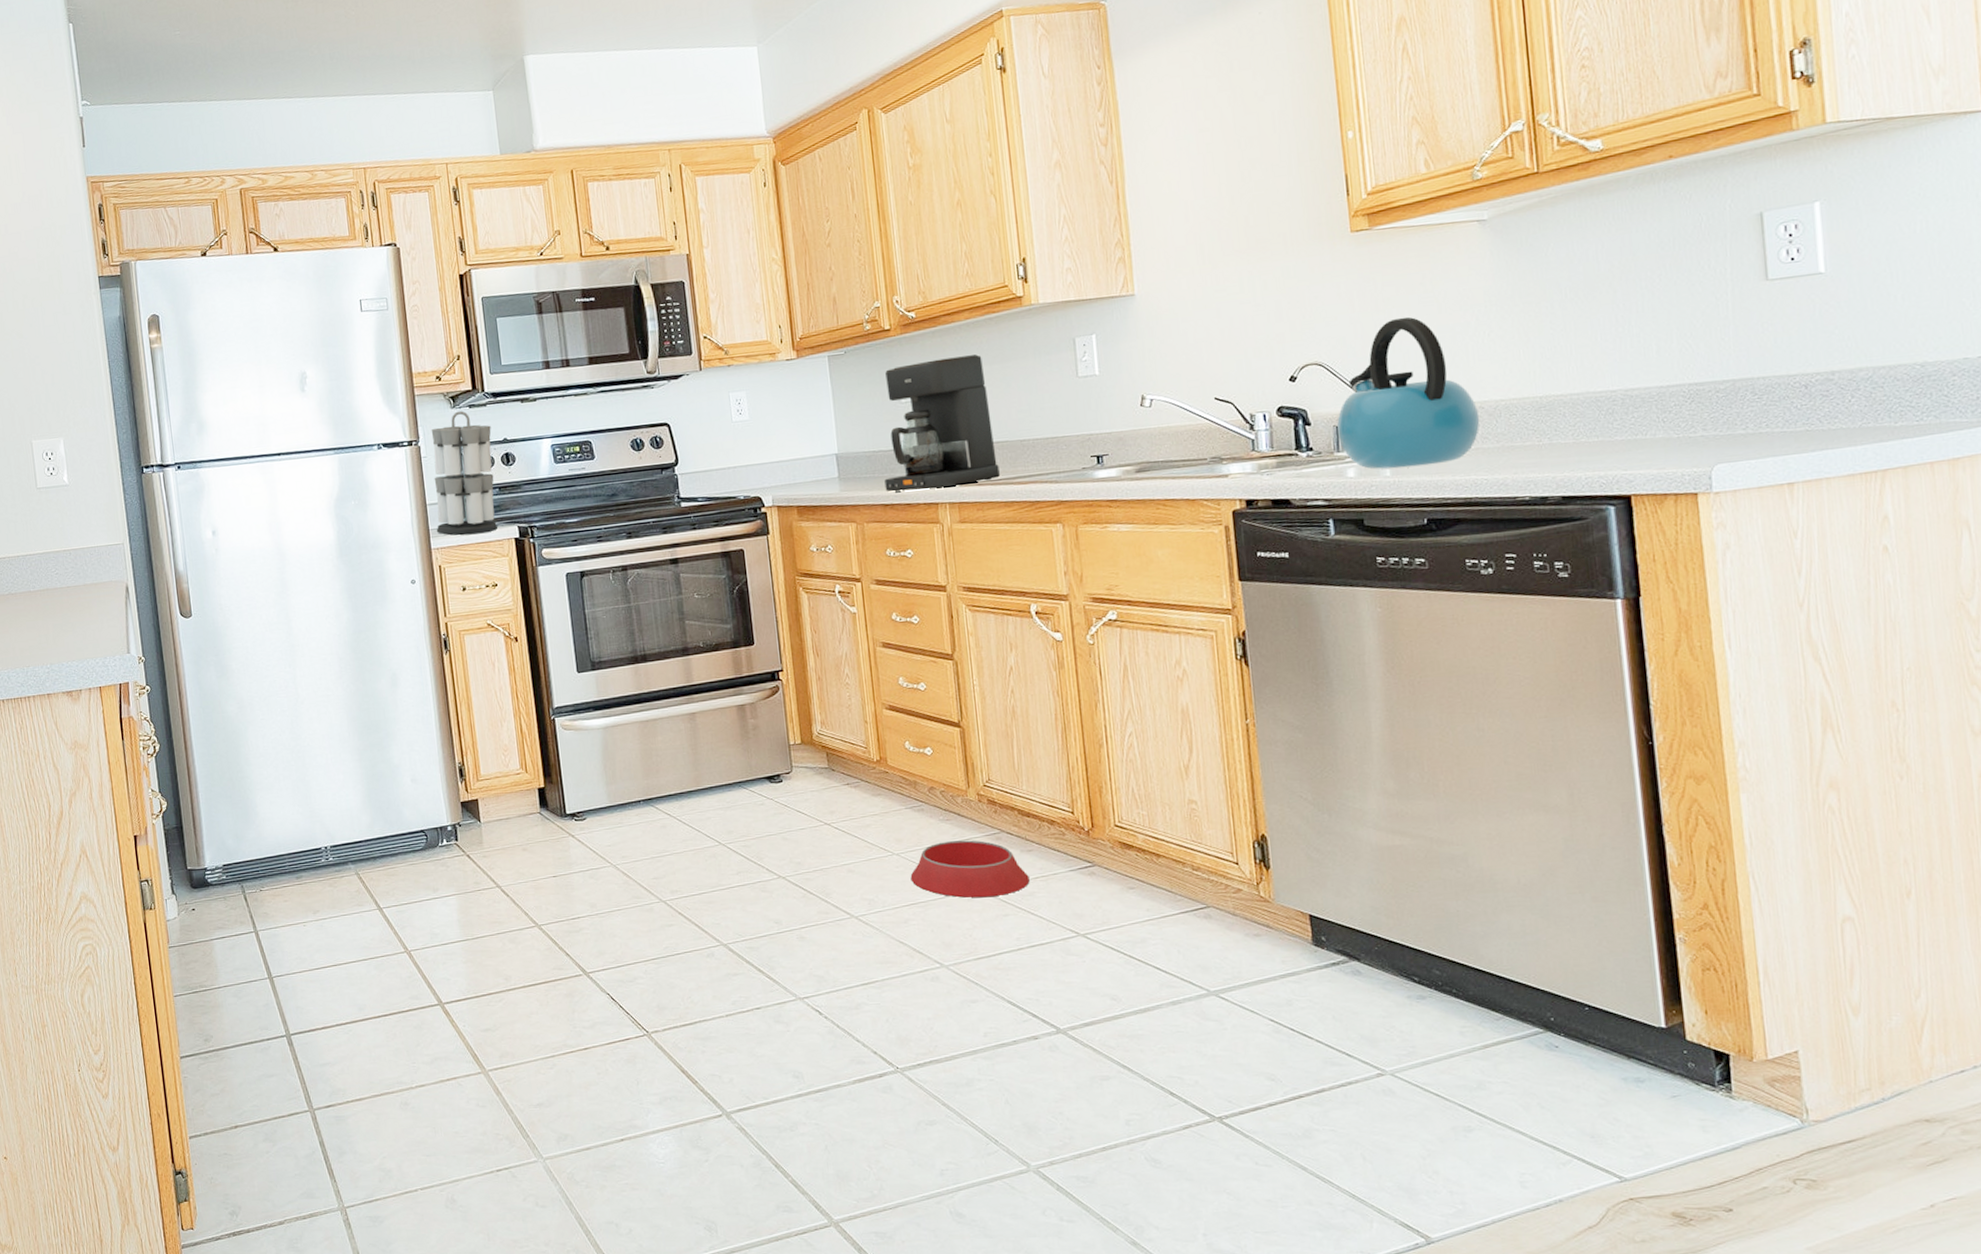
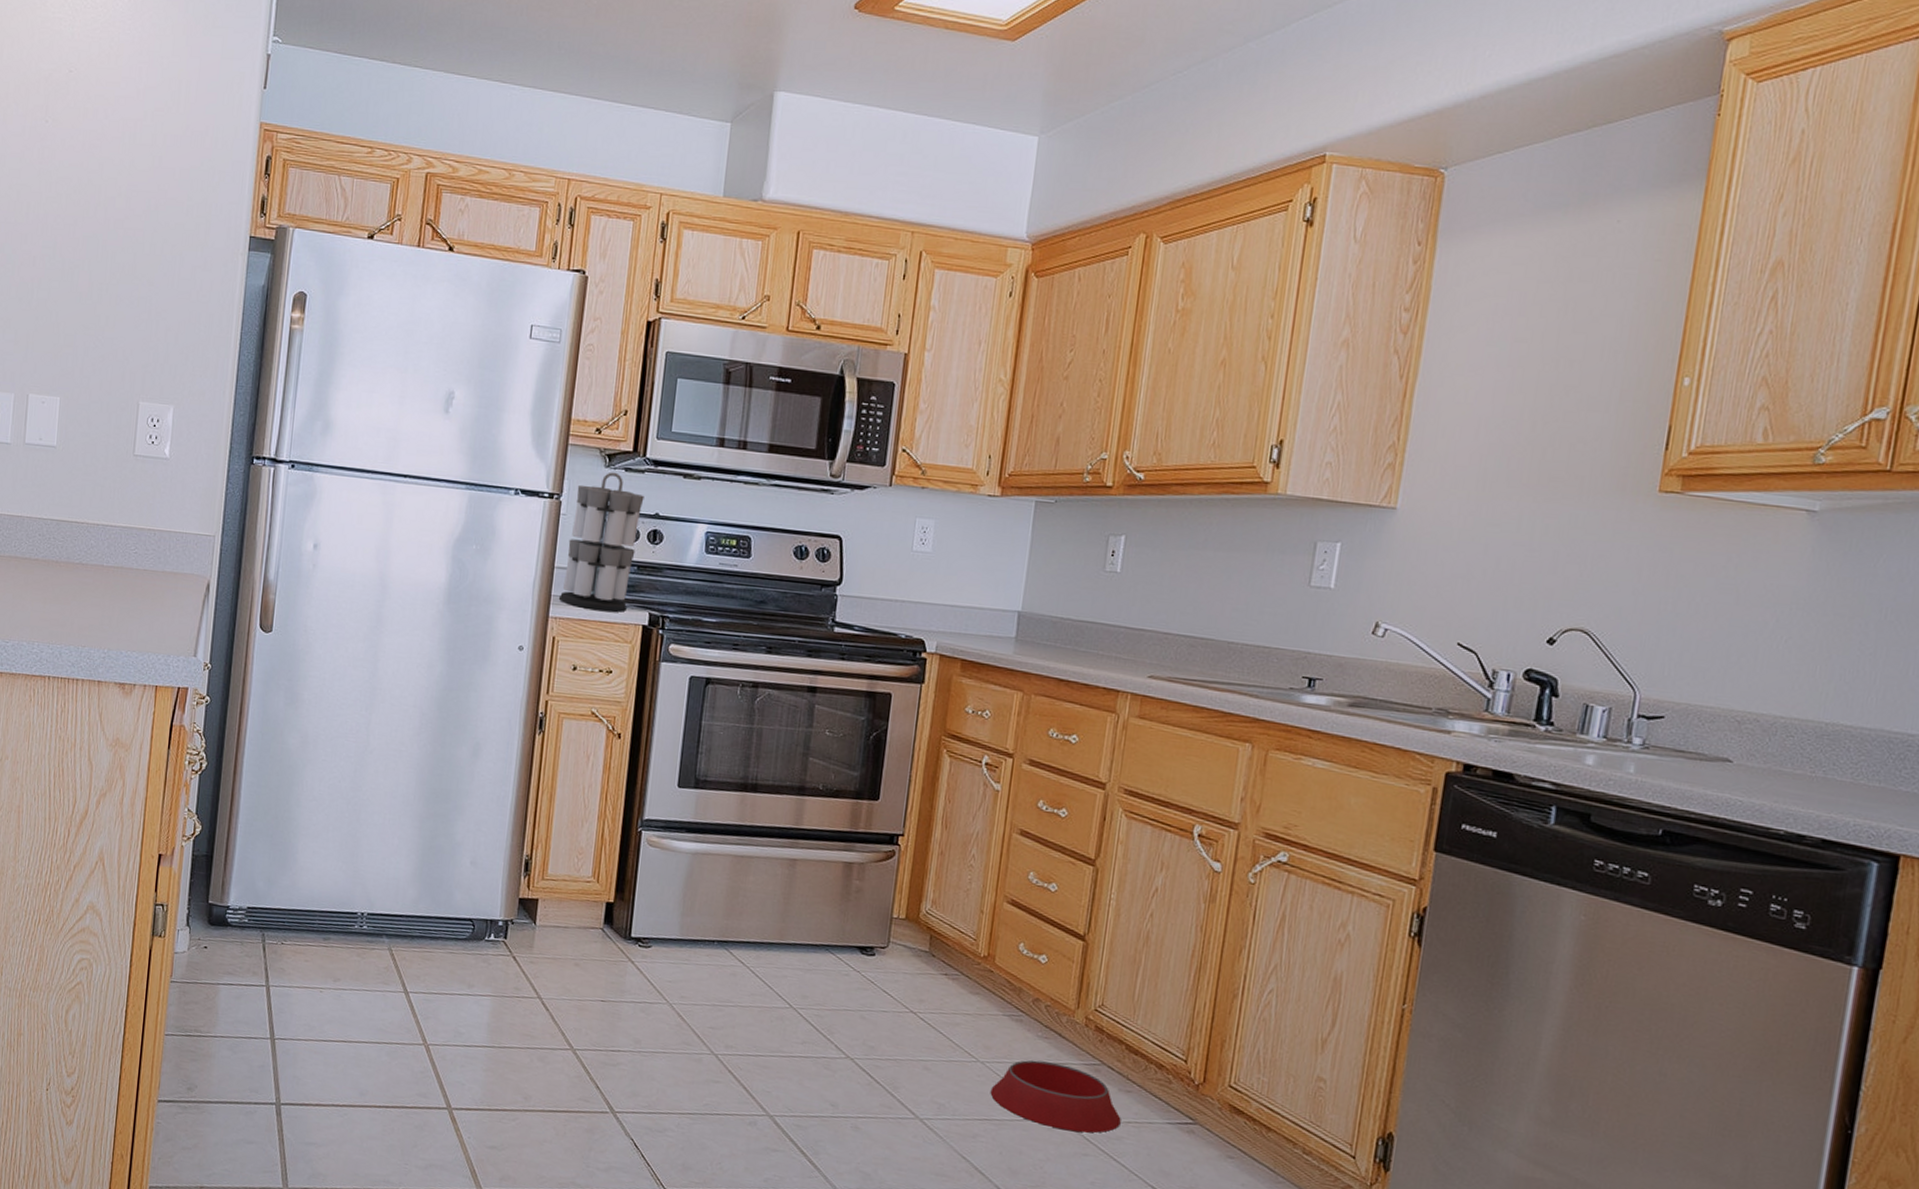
coffee maker: present [884,354,1000,492] -> none [1064,530,1207,679]
kettle: present [1336,316,1480,470] -> none [1585,599,1752,773]

